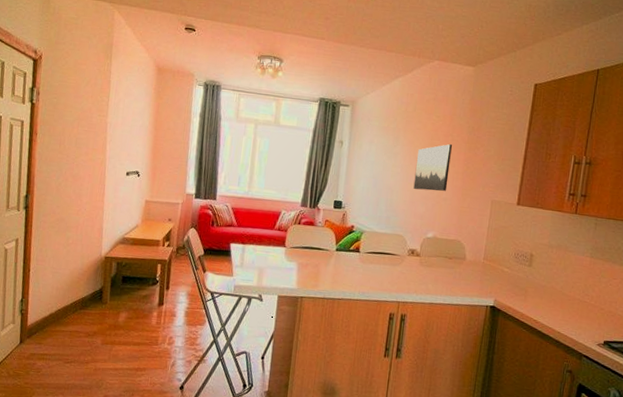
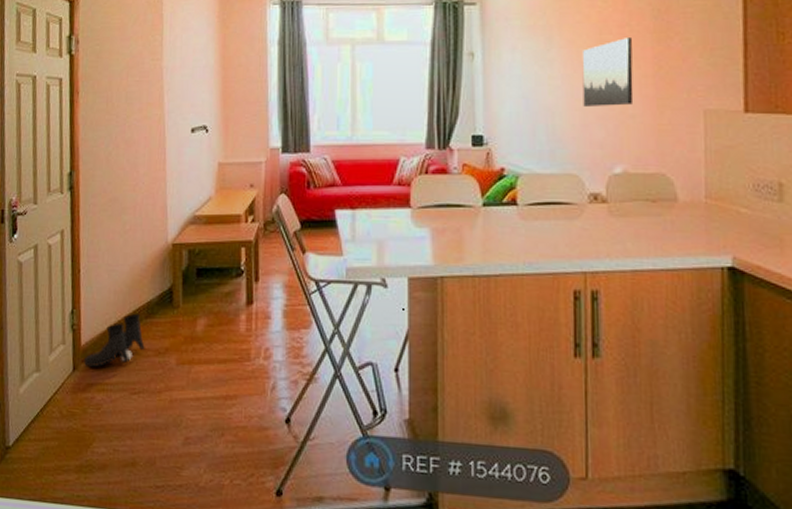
boots: none [28,305,78,342] -> present [83,313,145,368]

